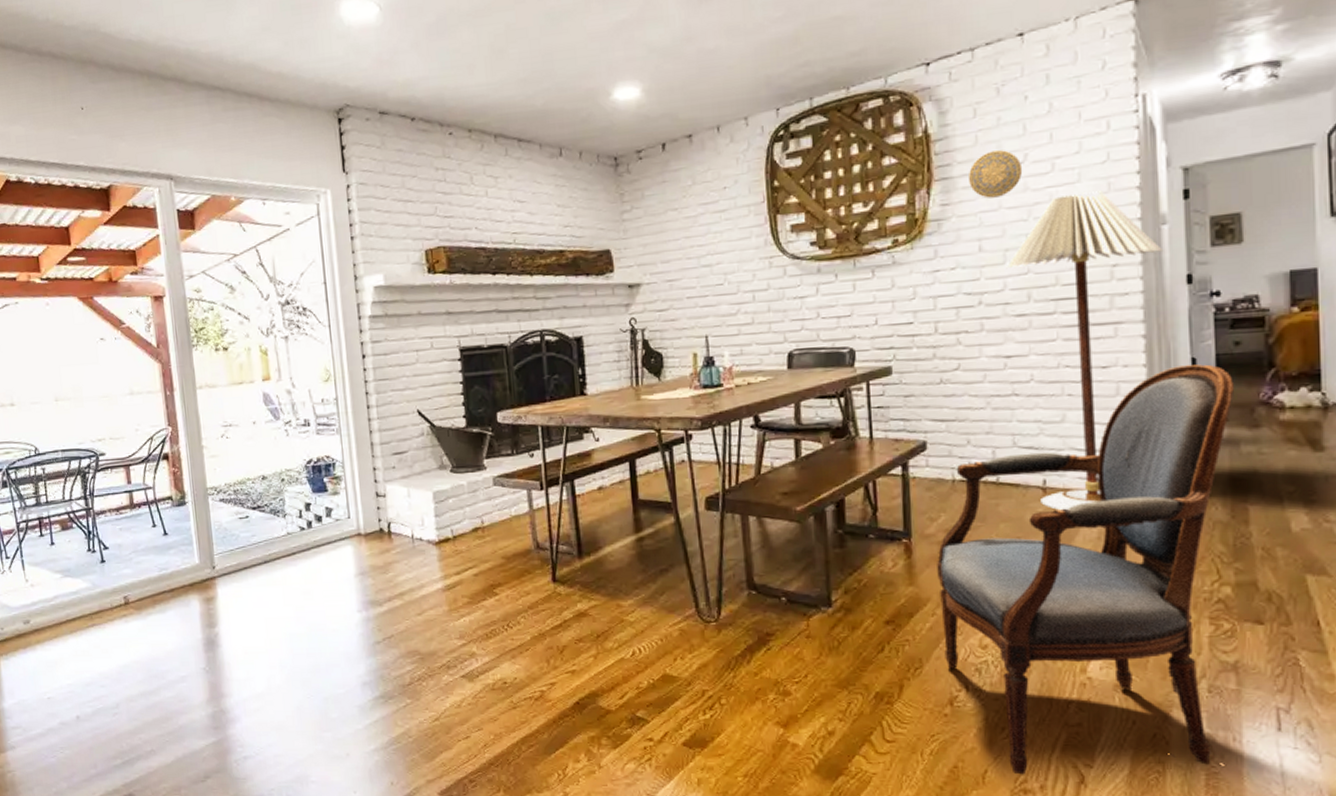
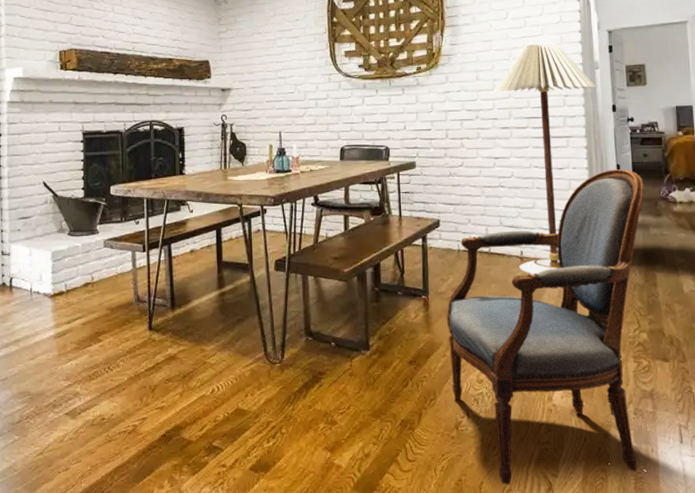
decorative plate: present [969,150,1023,198] -> none [469,9,505,42]

